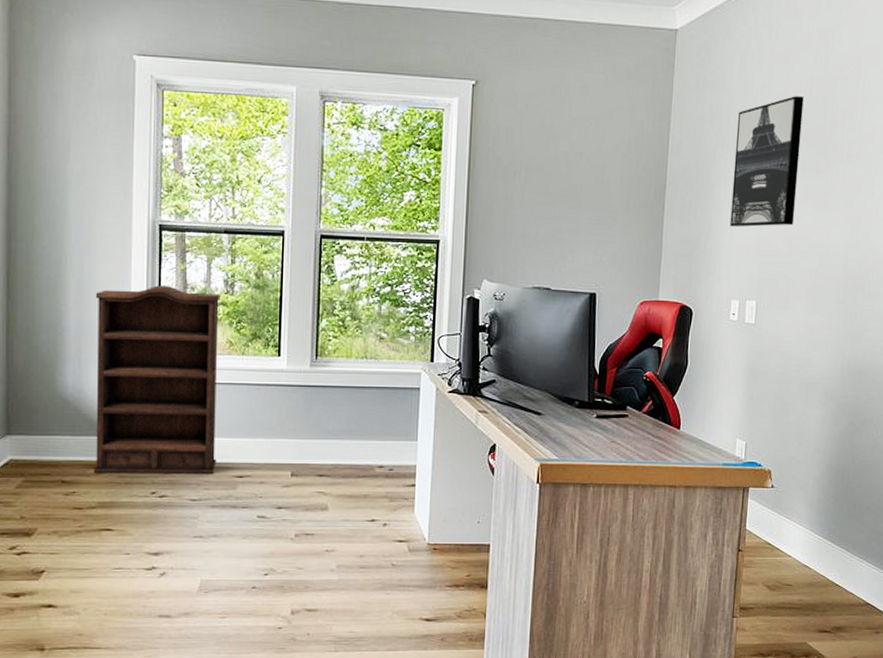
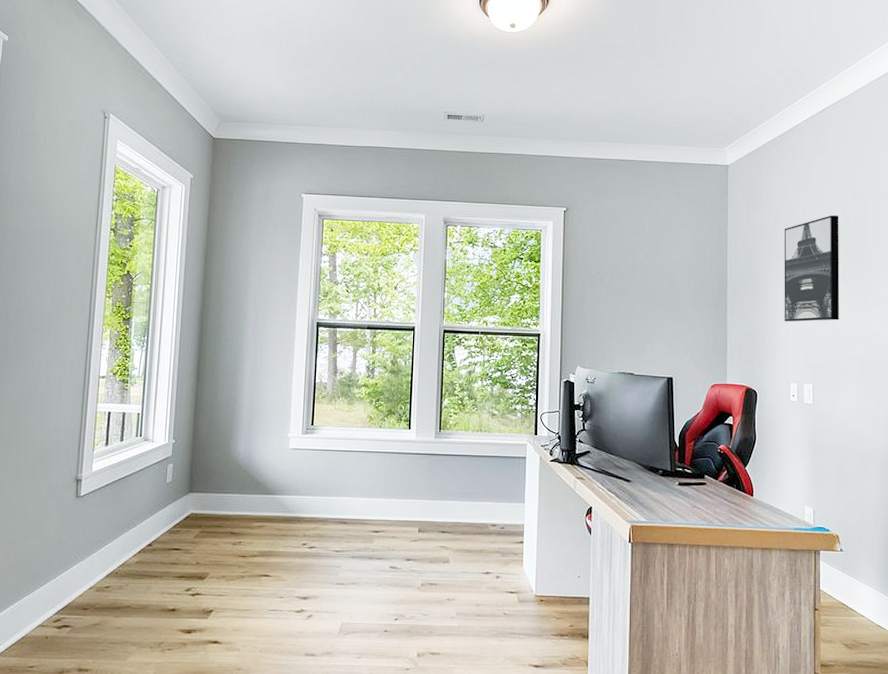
bookshelf: present [93,285,220,475] -> none [257,371,363,529]

